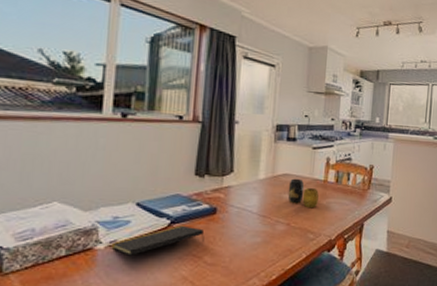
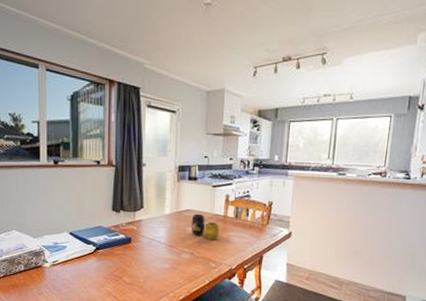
notepad: present [111,225,204,255] -> none [54,251,123,273]

